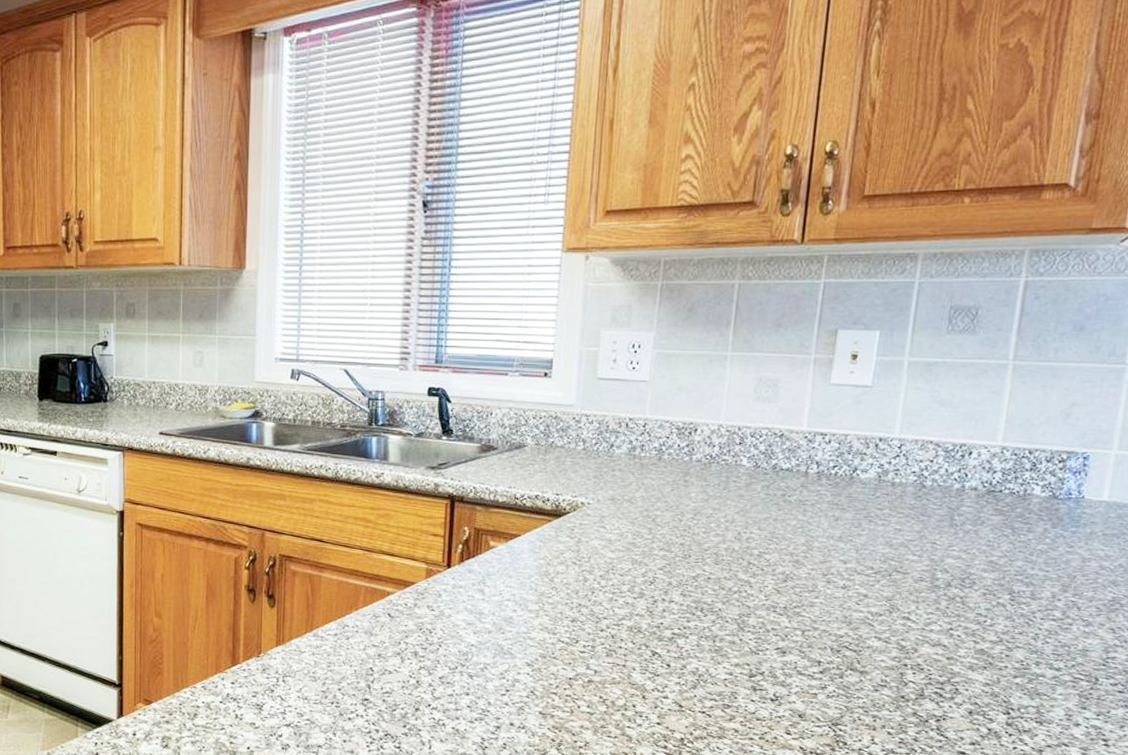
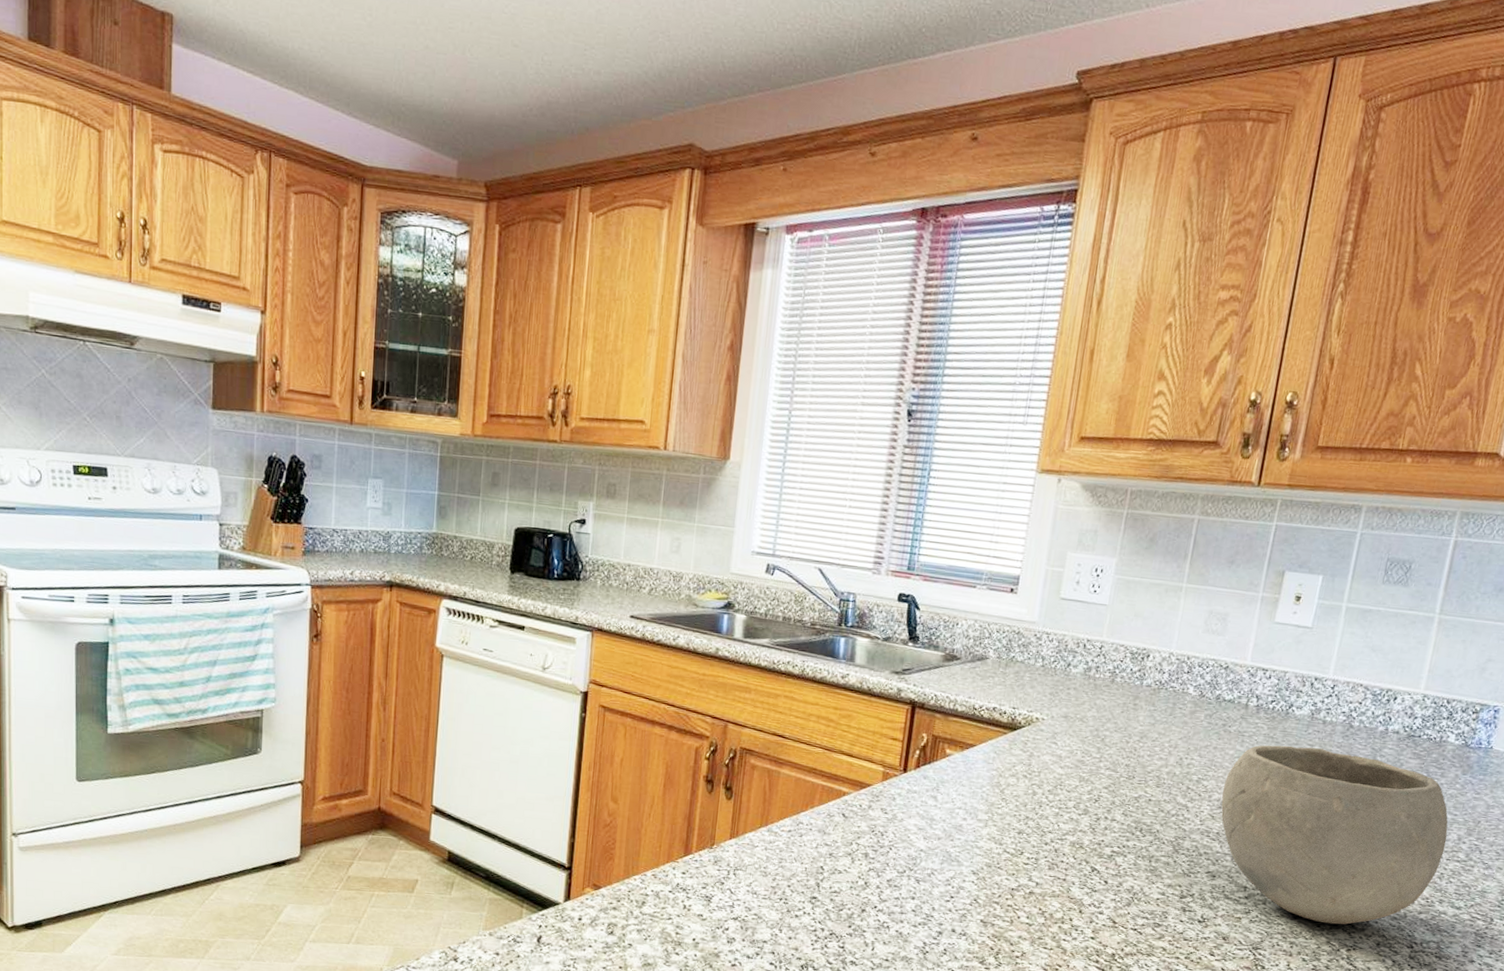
bowl: none [786,511,1040,695] -> present [1221,745,1449,925]

